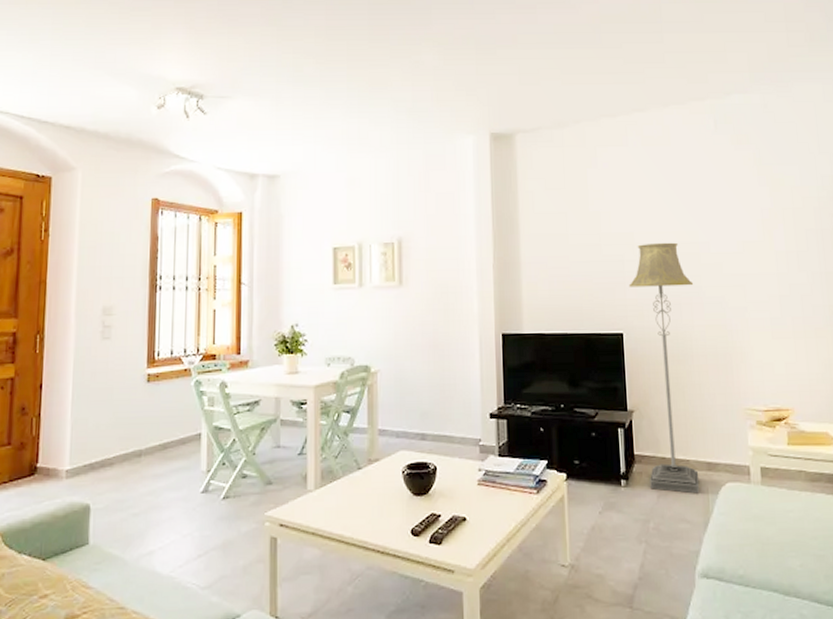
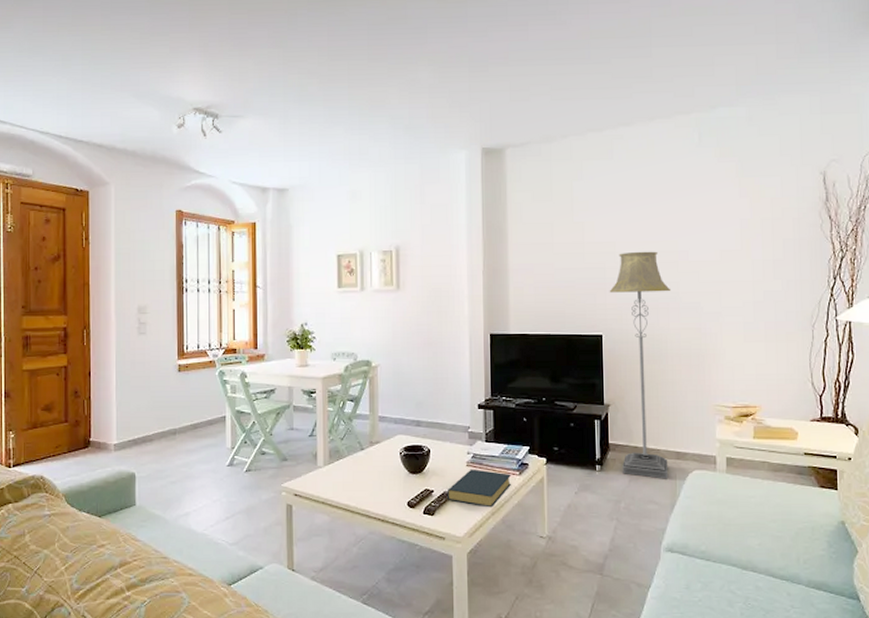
hardback book: none [455,488,529,533] -> present [446,469,512,508]

